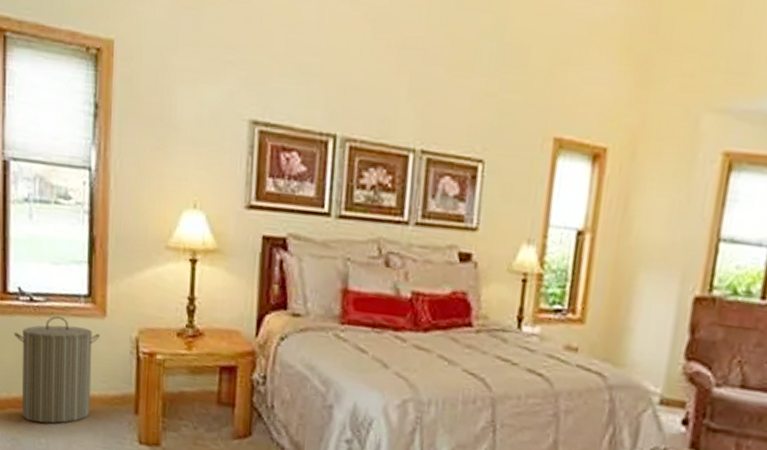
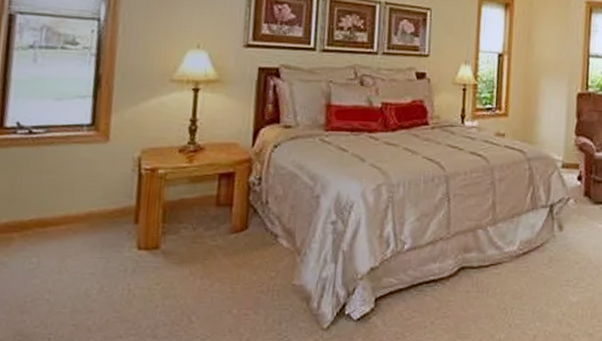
laundry hamper: present [13,315,101,424] -> none [8,144,103,244]

